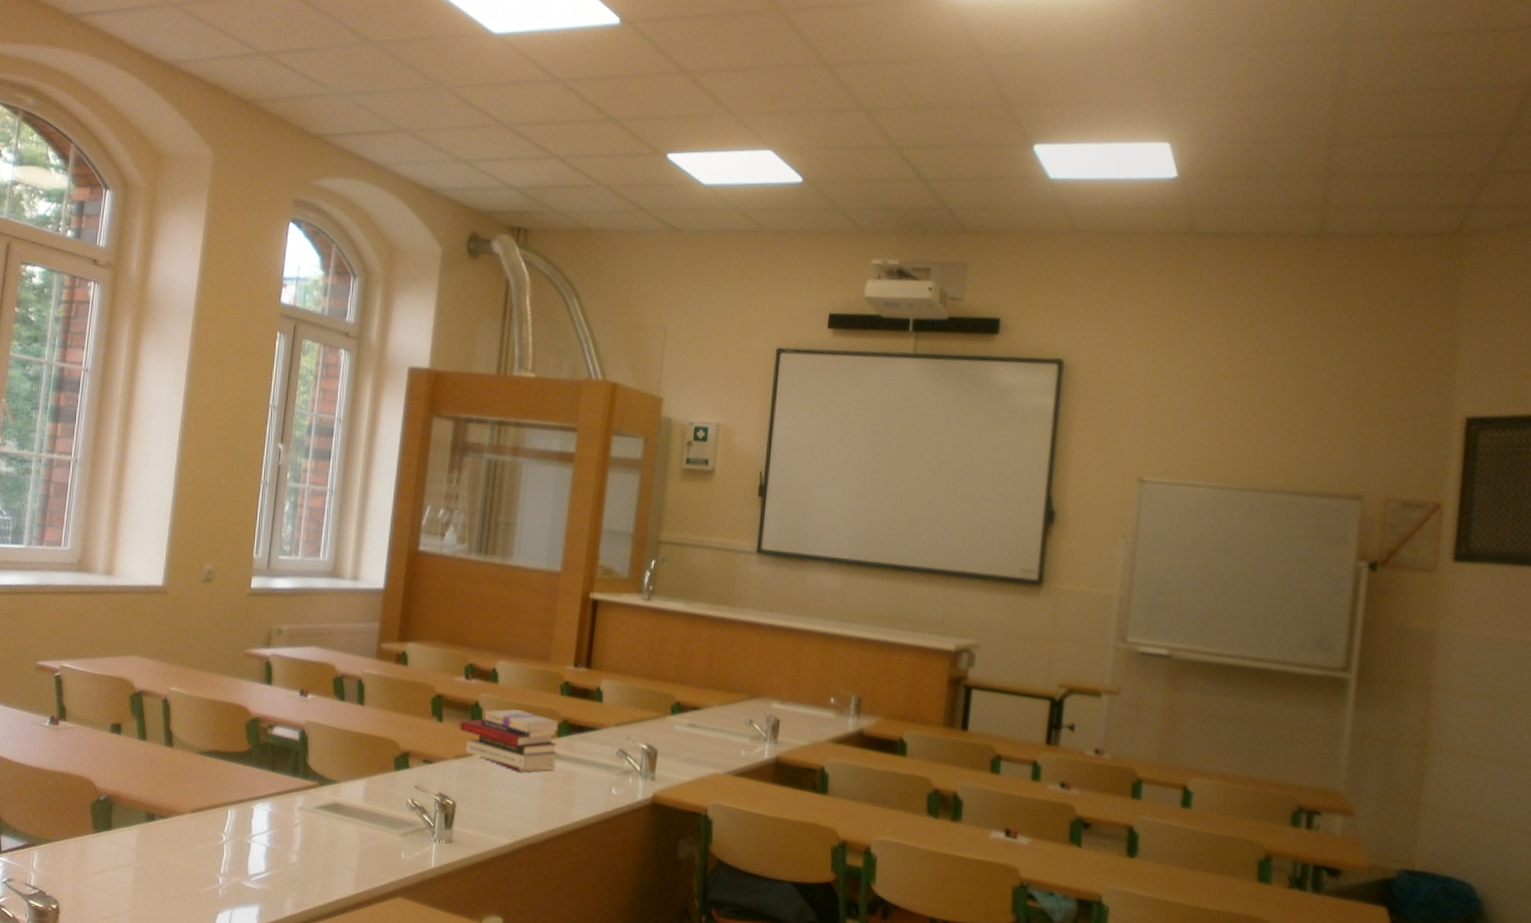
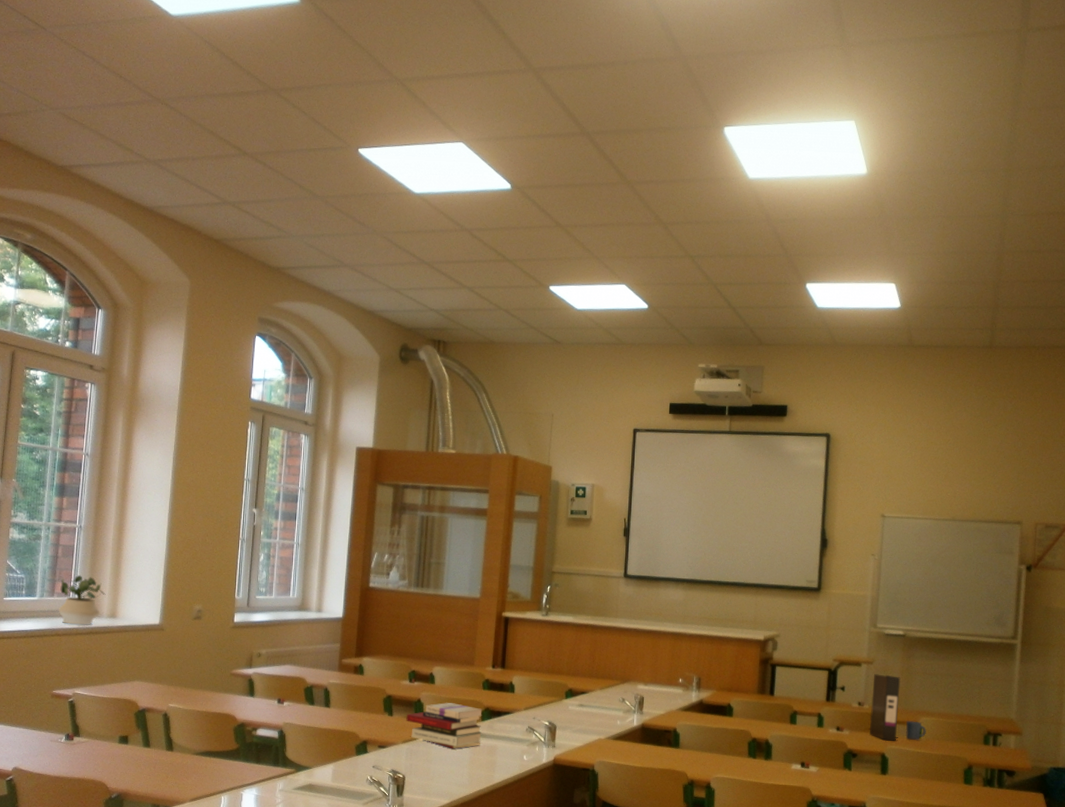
potted plant: none [47,520,102,584] -> present [58,575,106,626]
binder: none [1111,709,1162,811] -> present [869,674,901,742]
mug: none [1166,781,1200,813] -> present [905,721,926,741]

